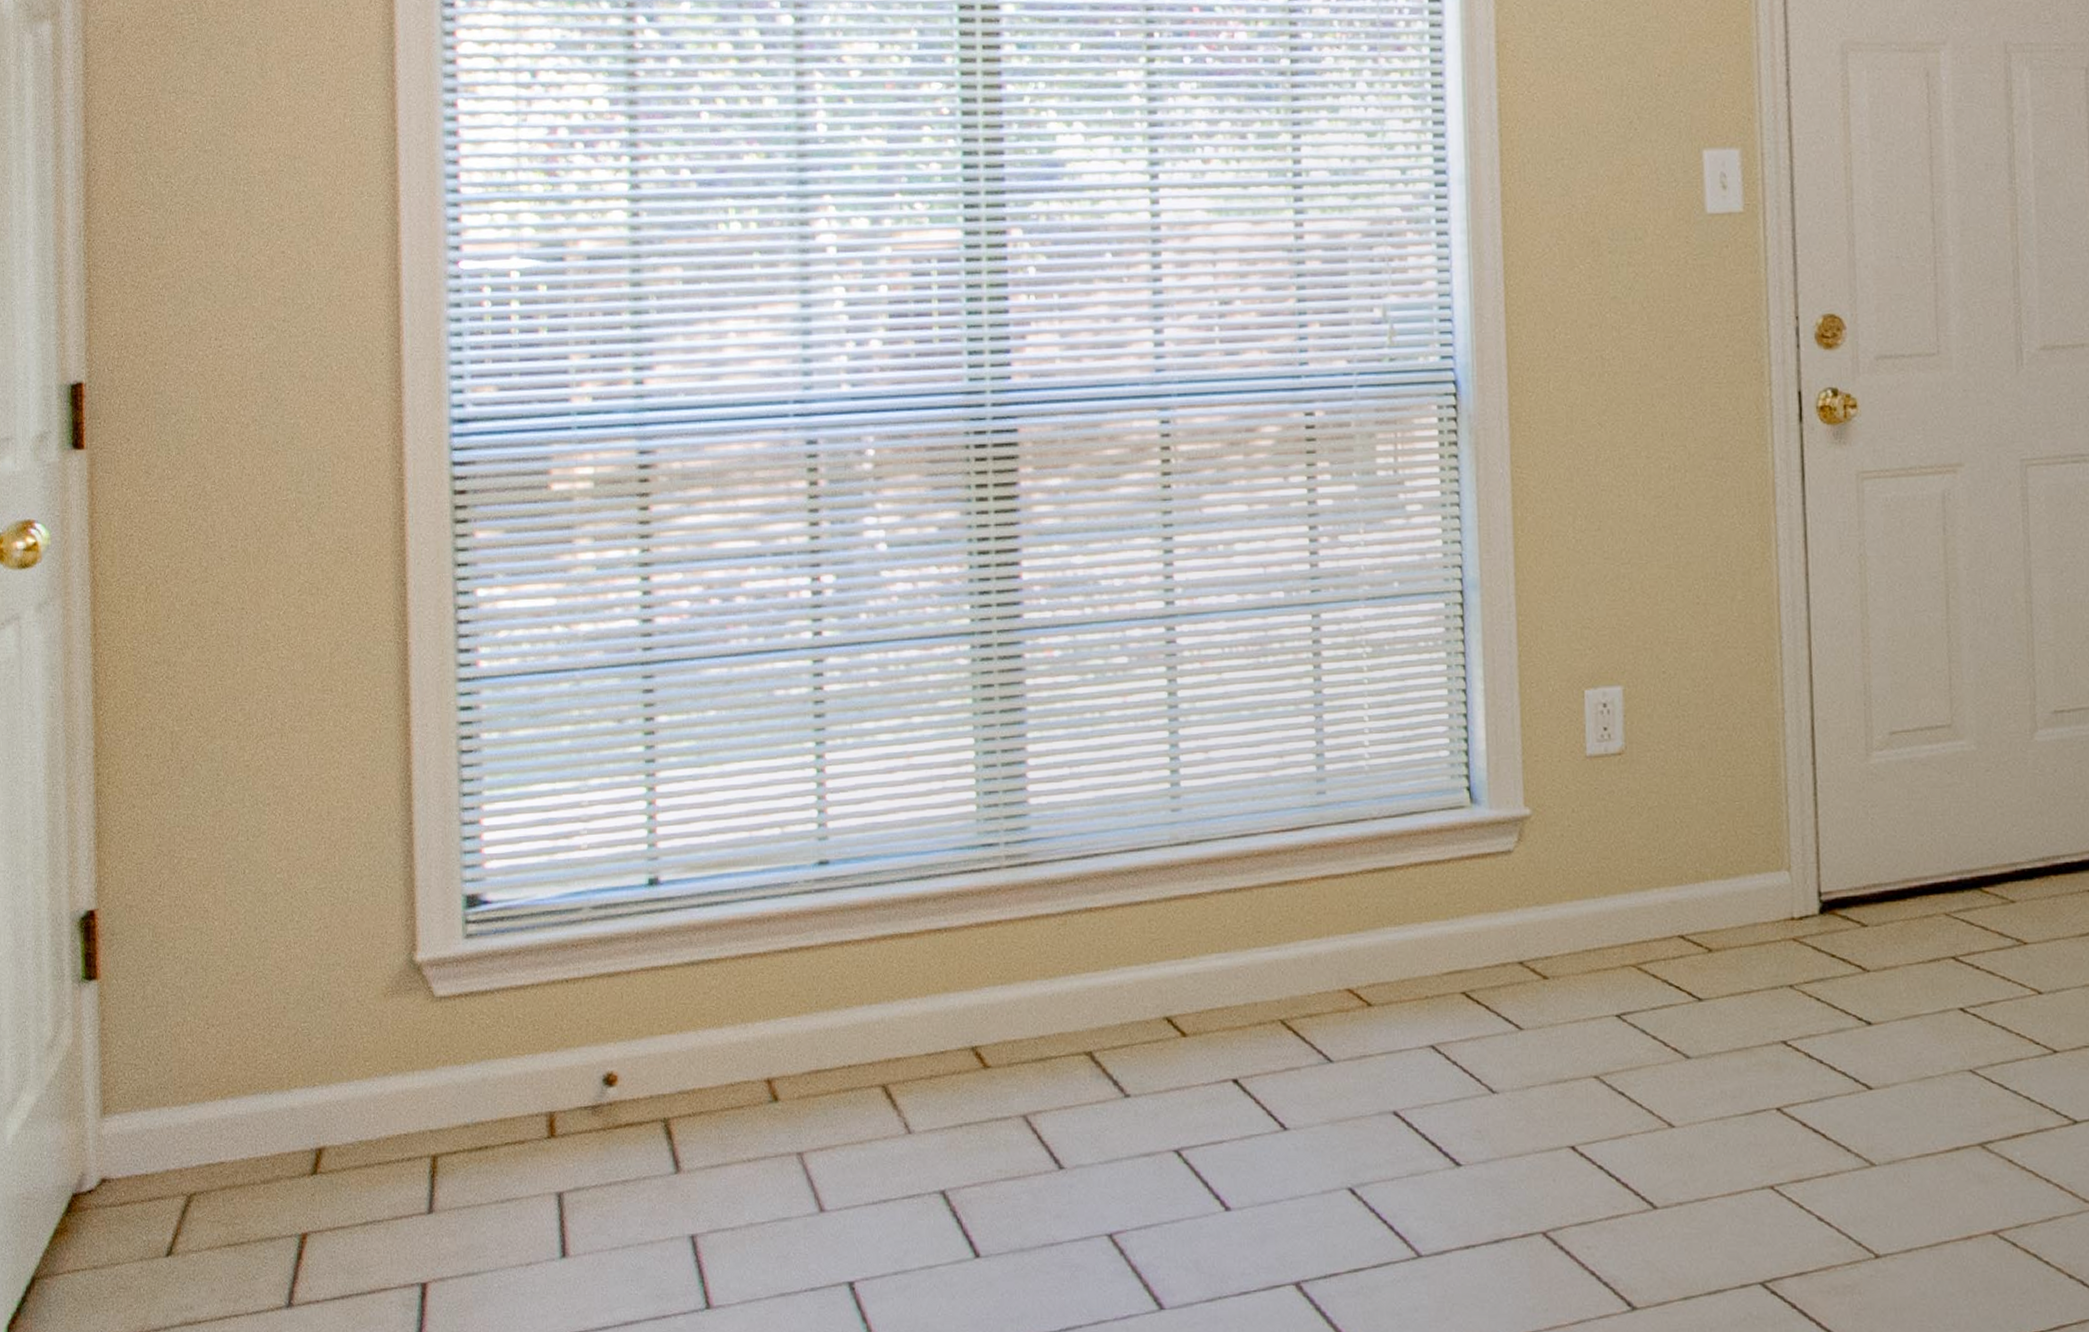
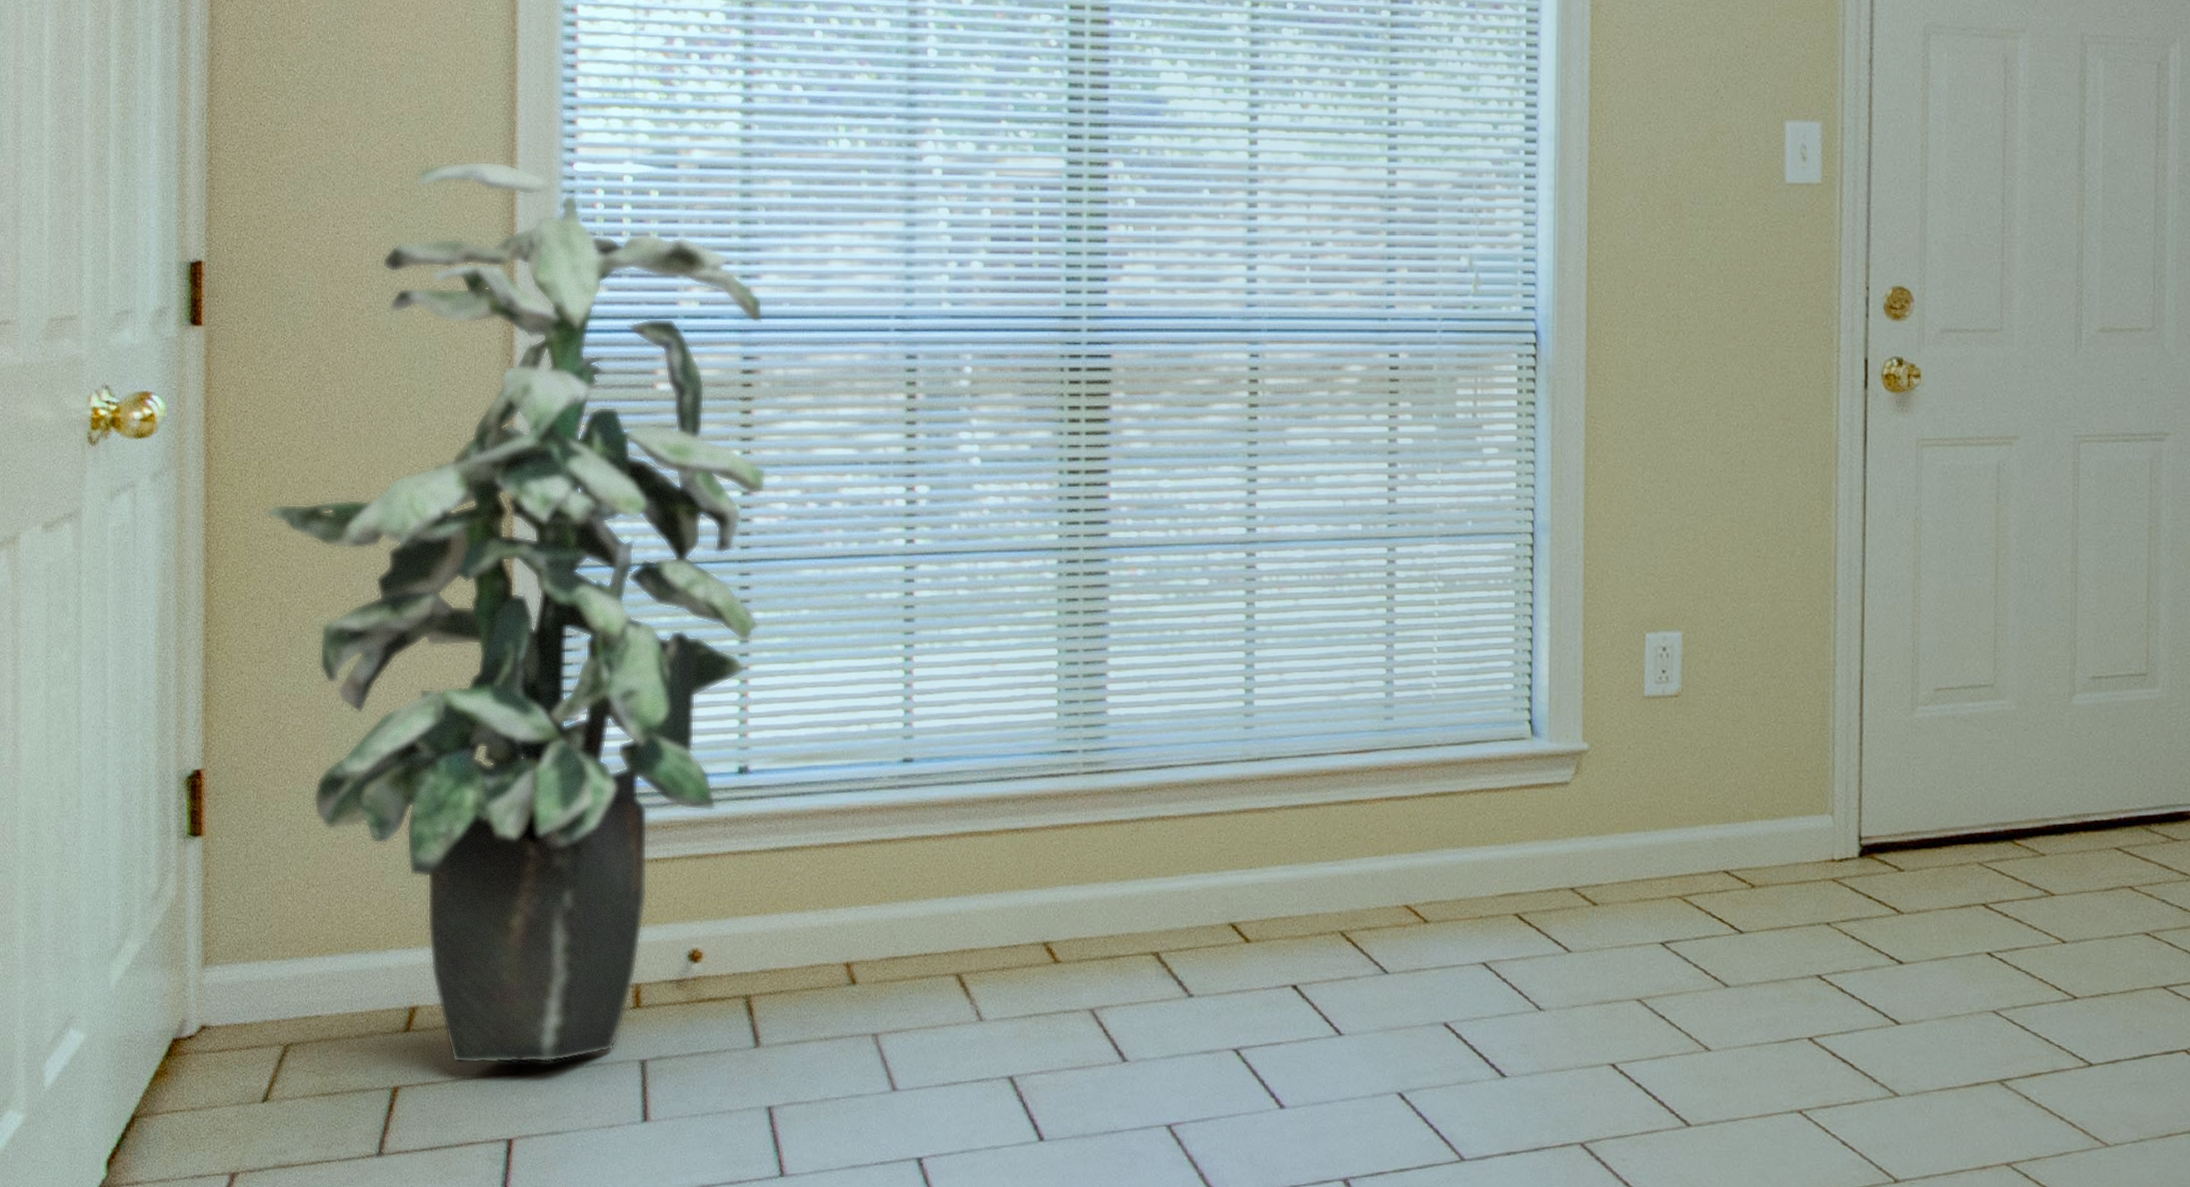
indoor plant: none [154,264,667,1205] -> present [265,161,767,1064]

